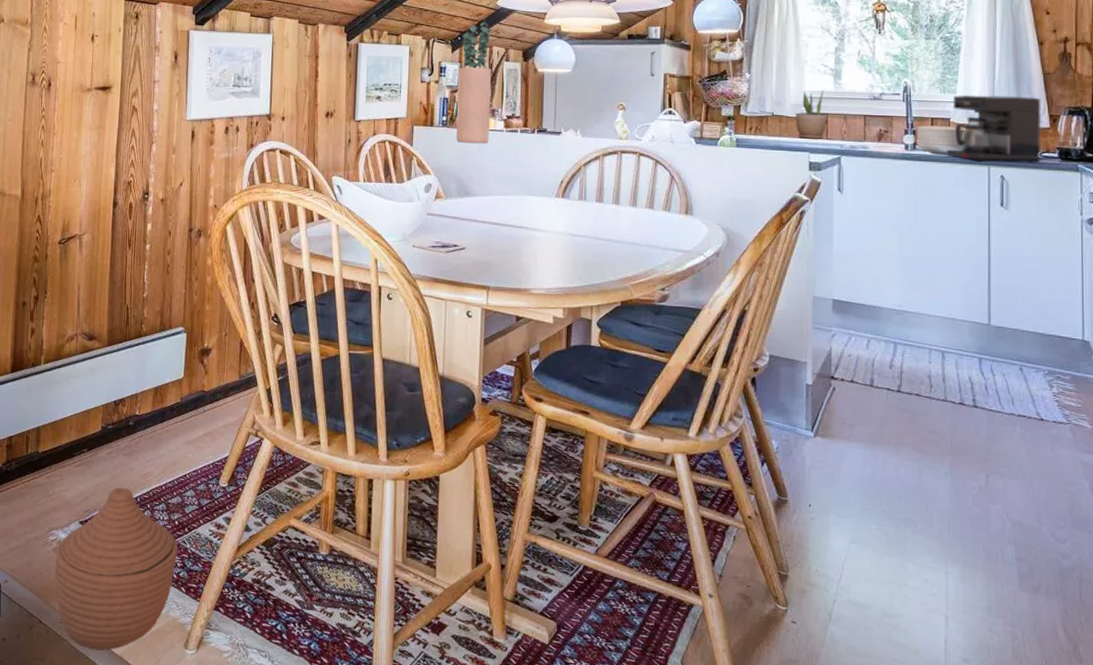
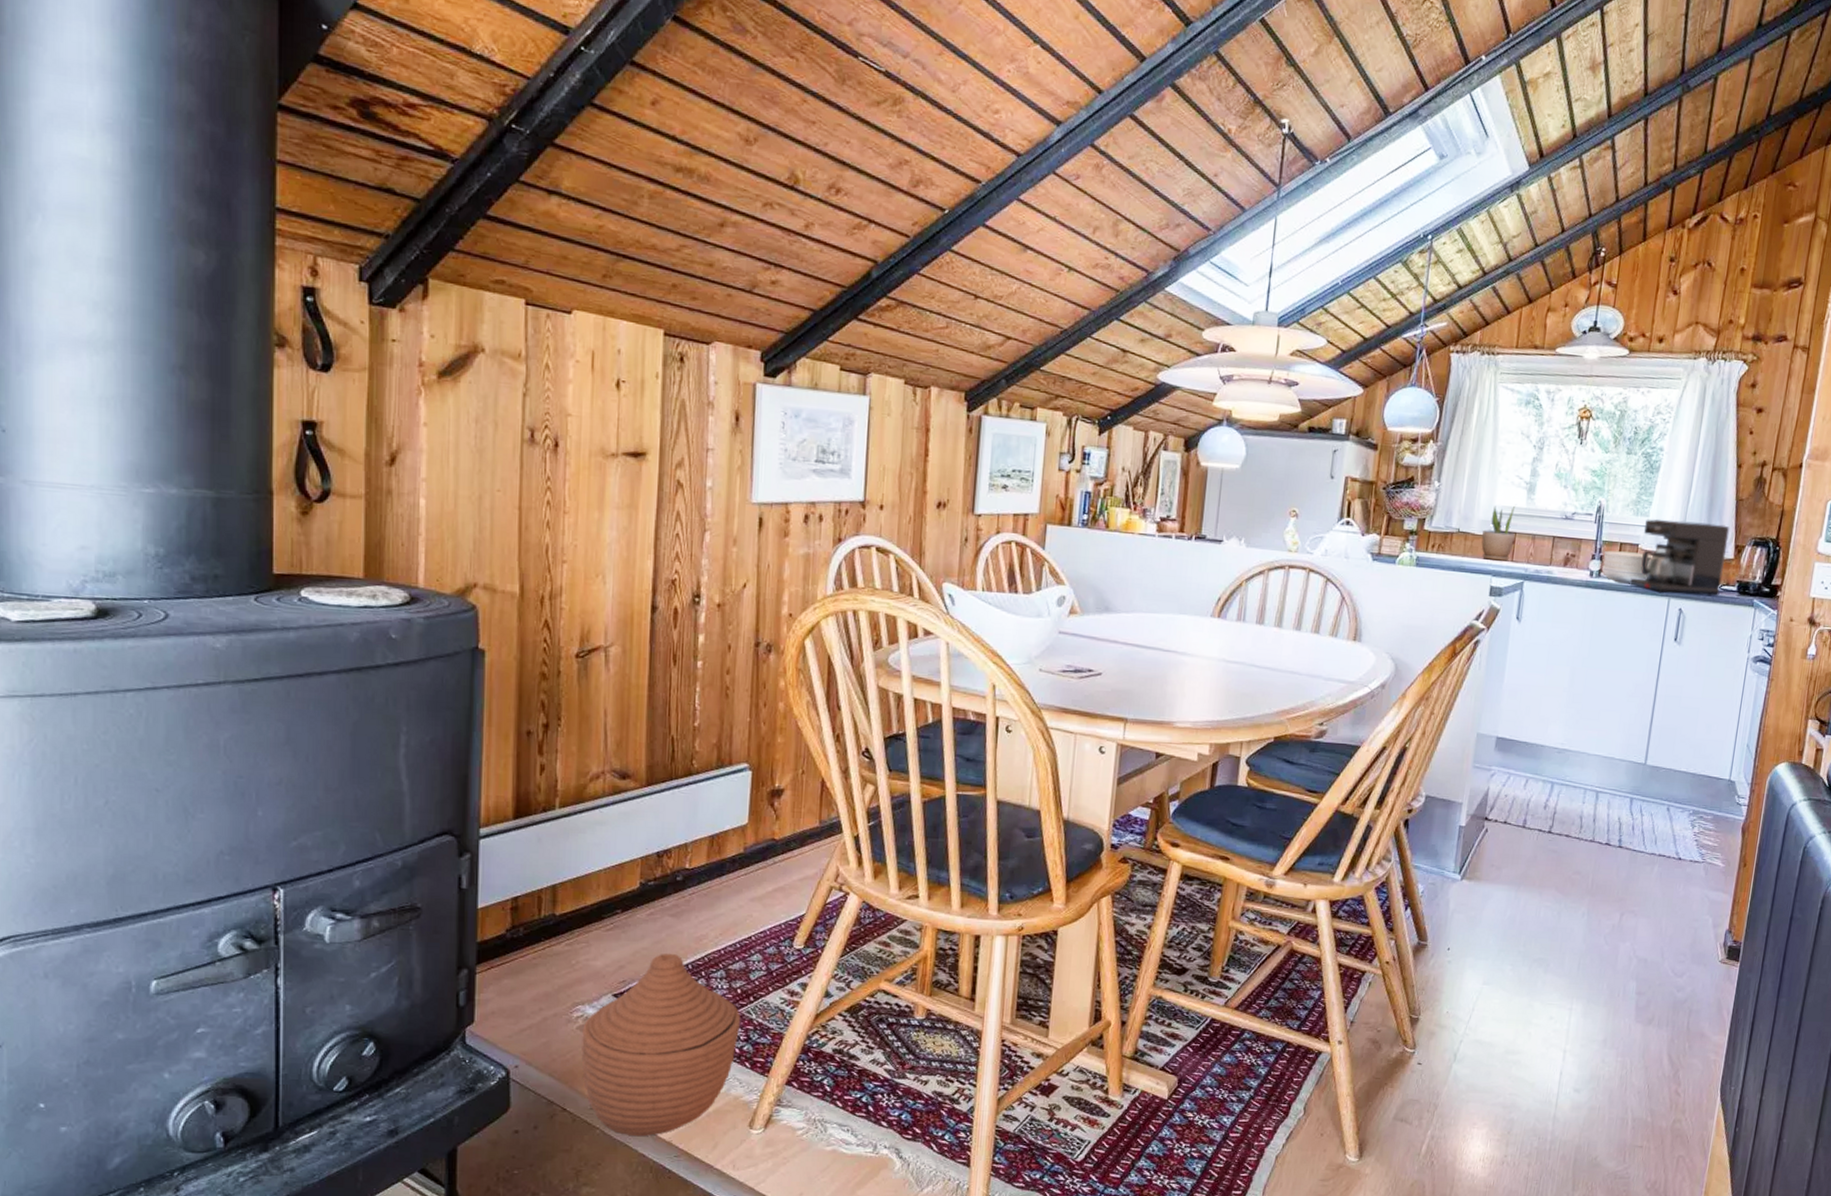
vase: present [456,16,492,144] -> none [1098,391,1148,551]

